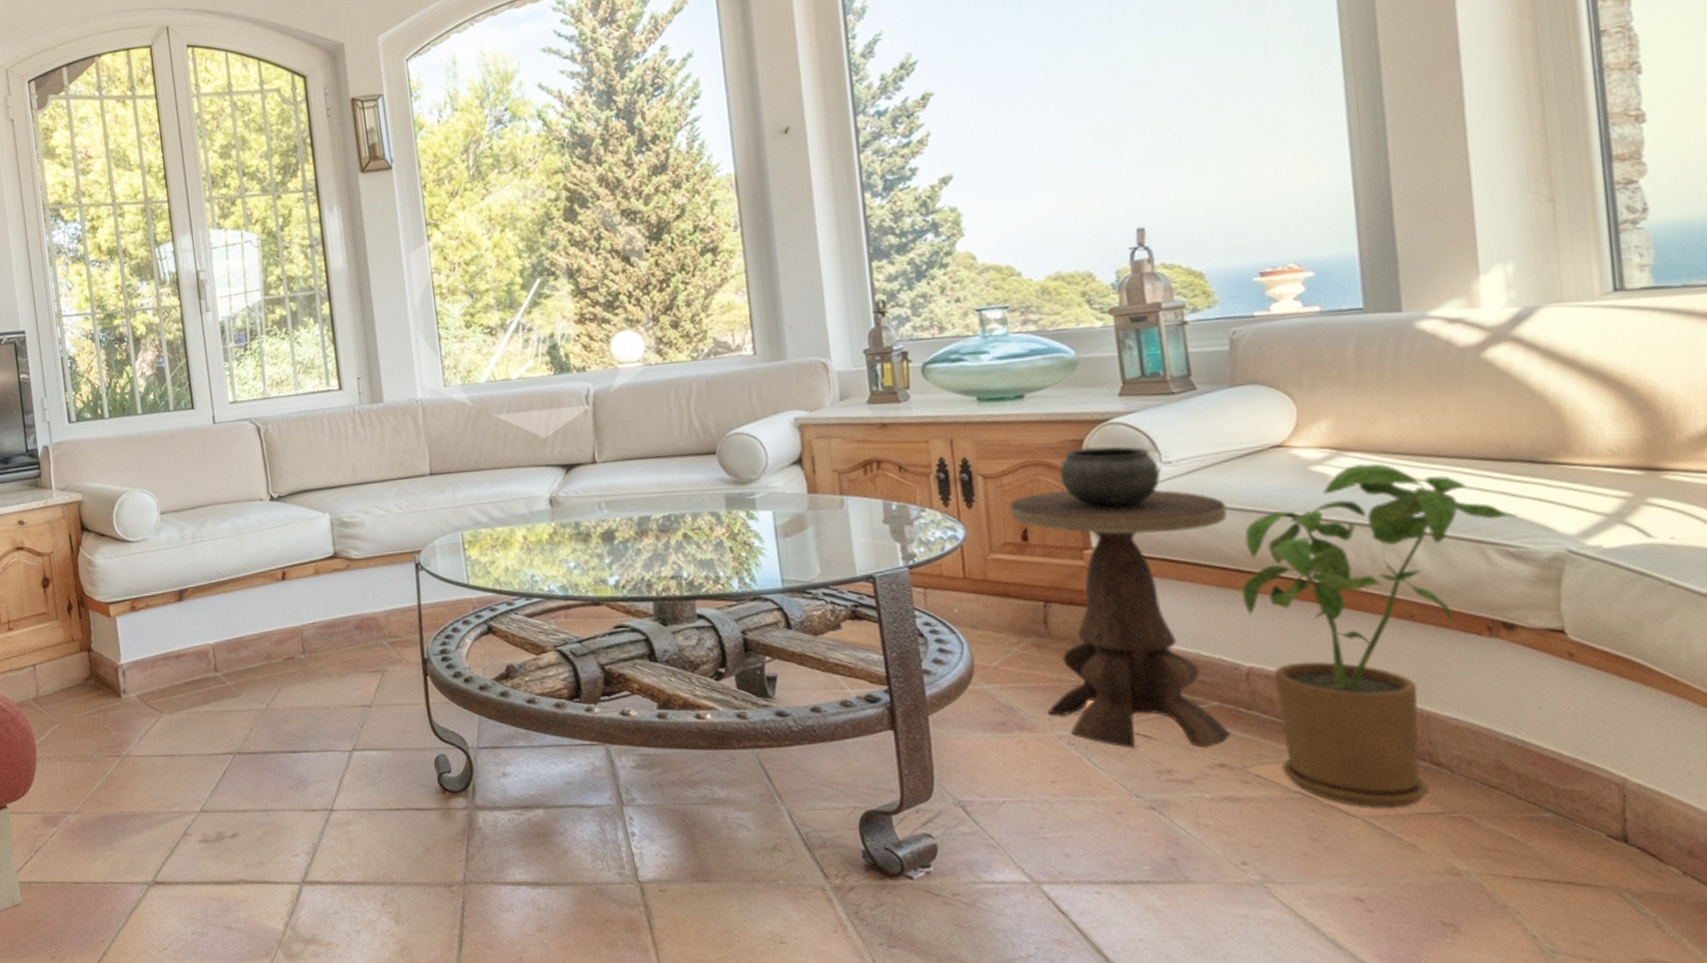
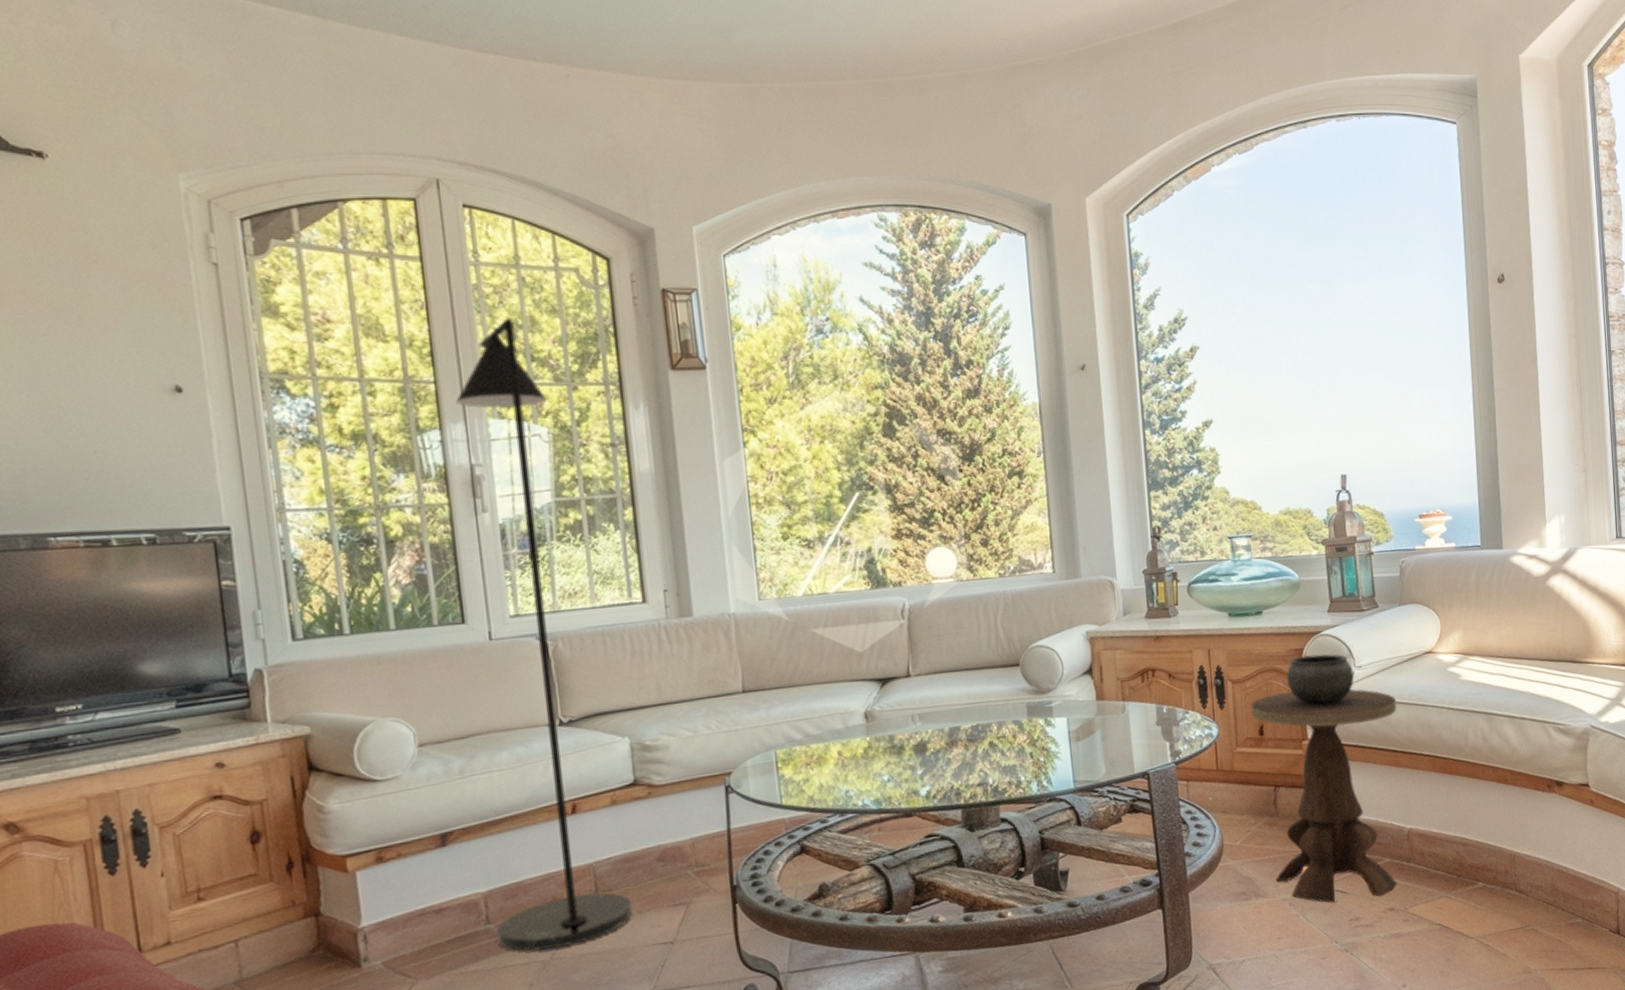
floor lamp: none [184,139,335,700] -> present [456,318,633,952]
house plant: present [1241,463,1518,808] -> none [1405,664,1565,930]

